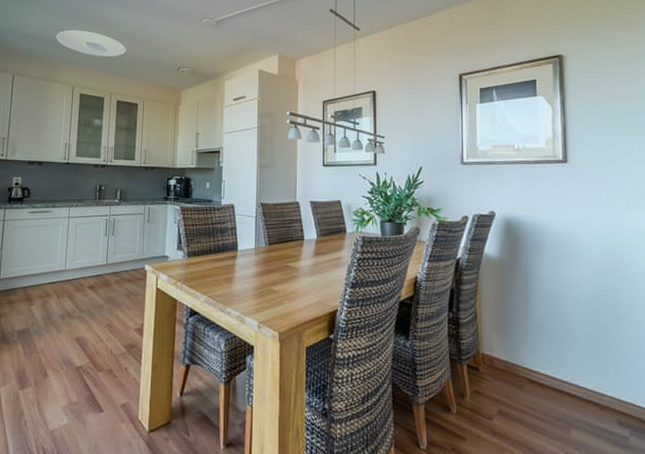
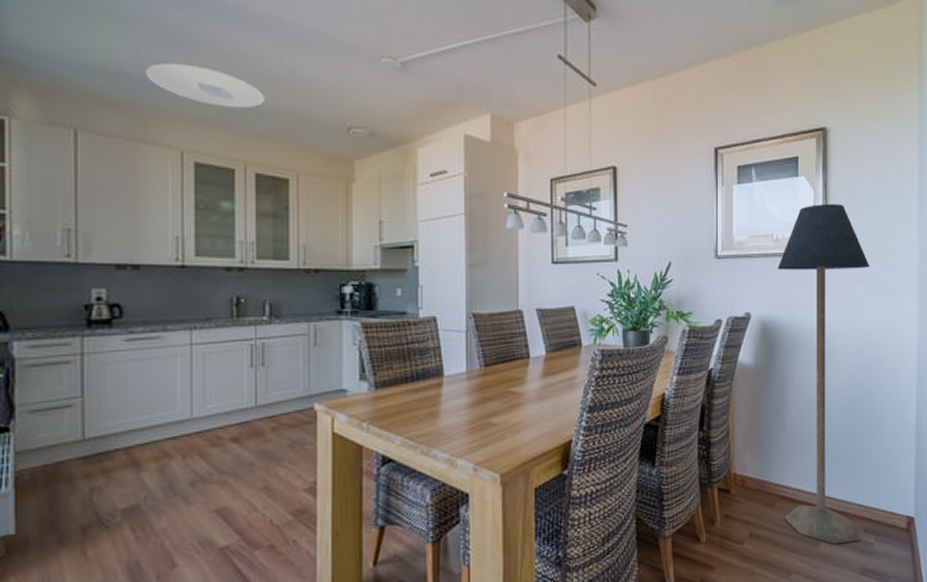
floor lamp: none [519,119,612,434] -> present [777,203,870,545]

